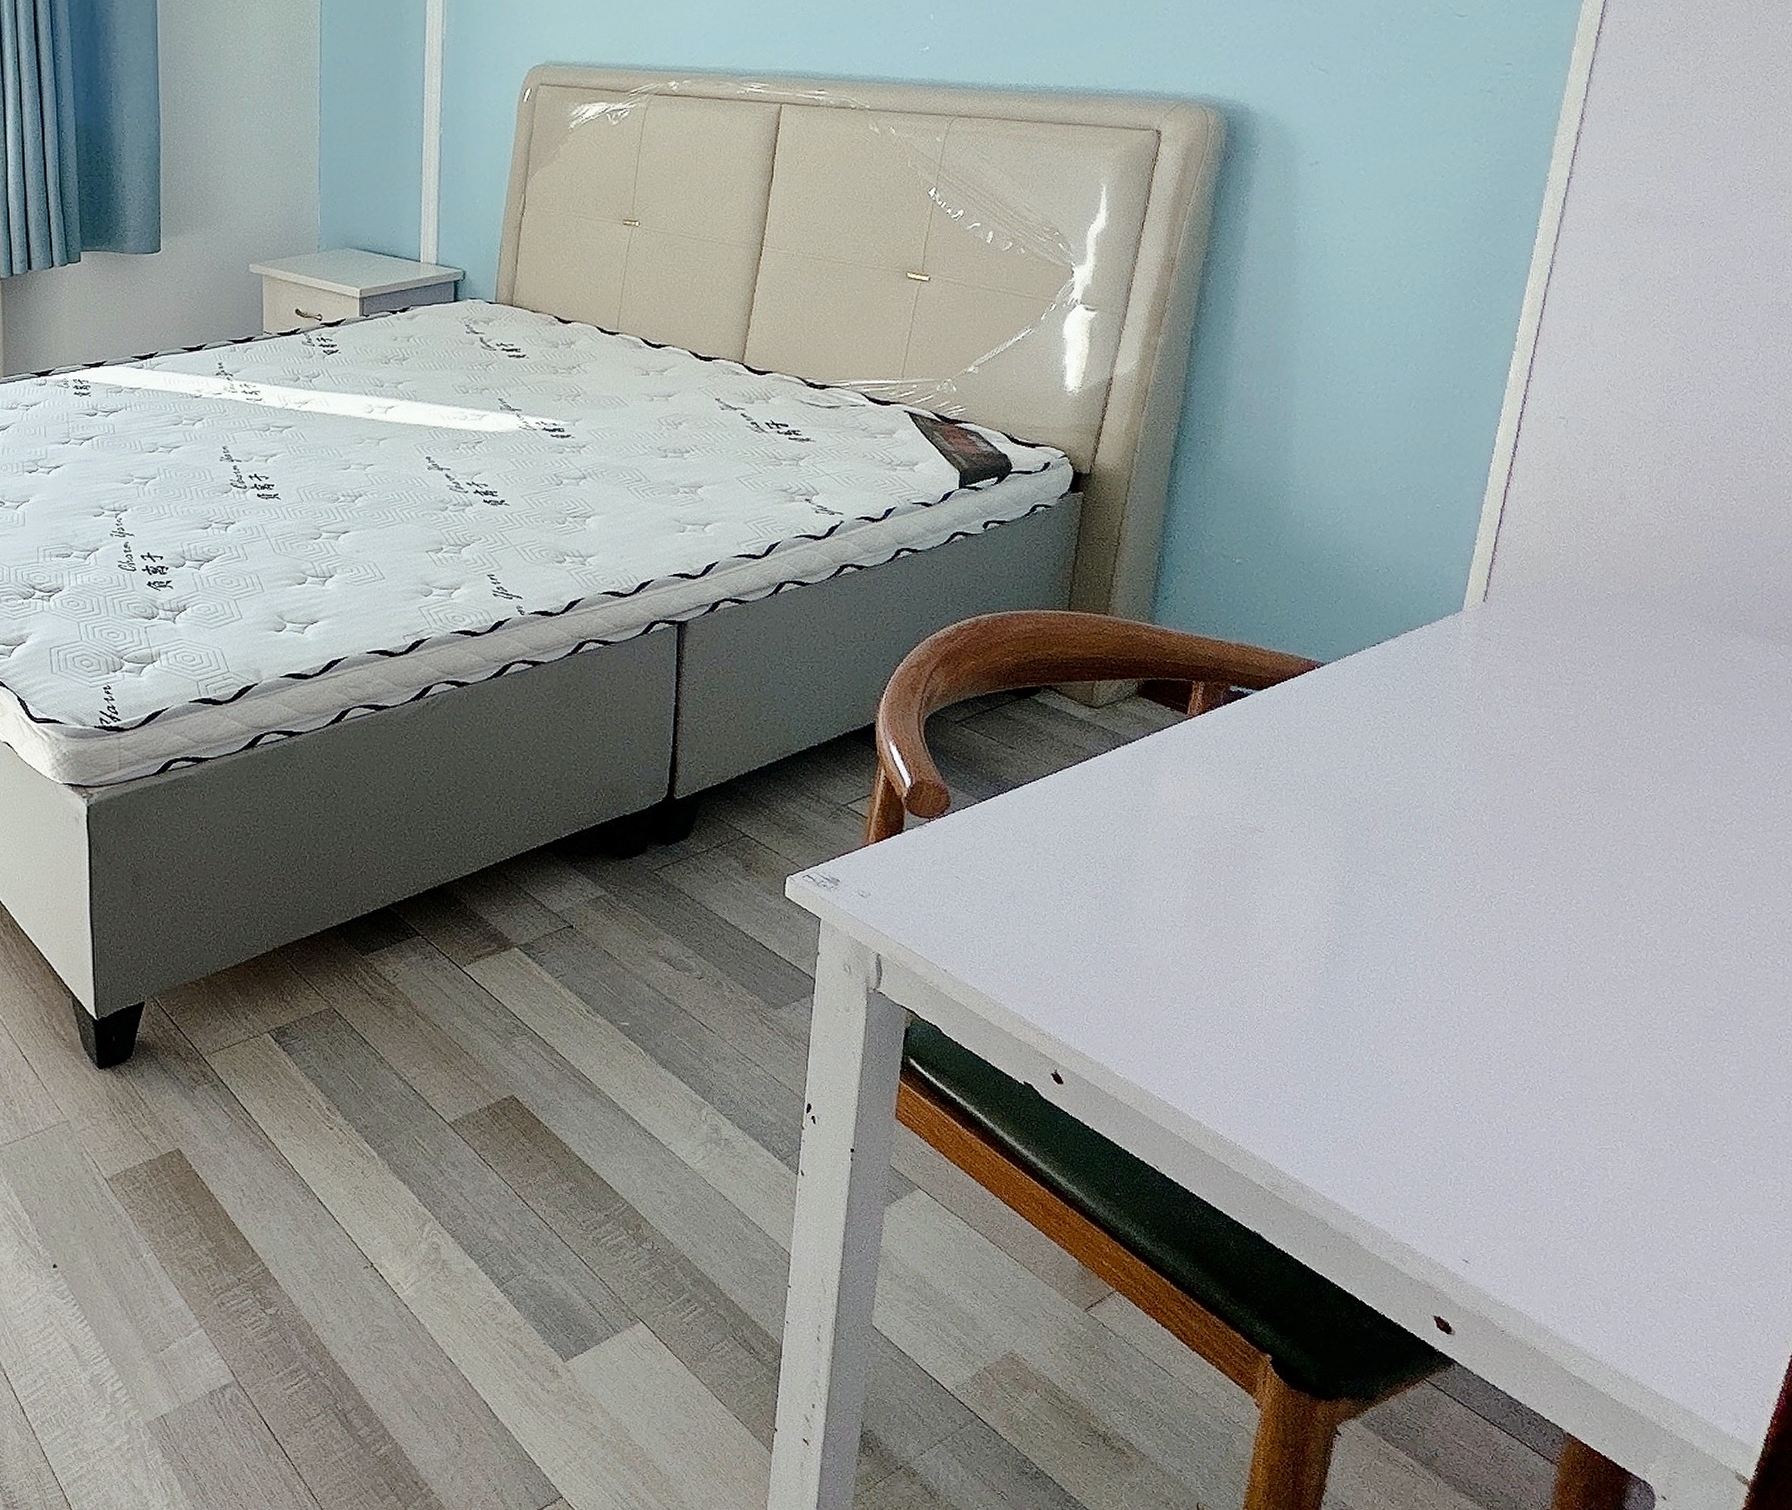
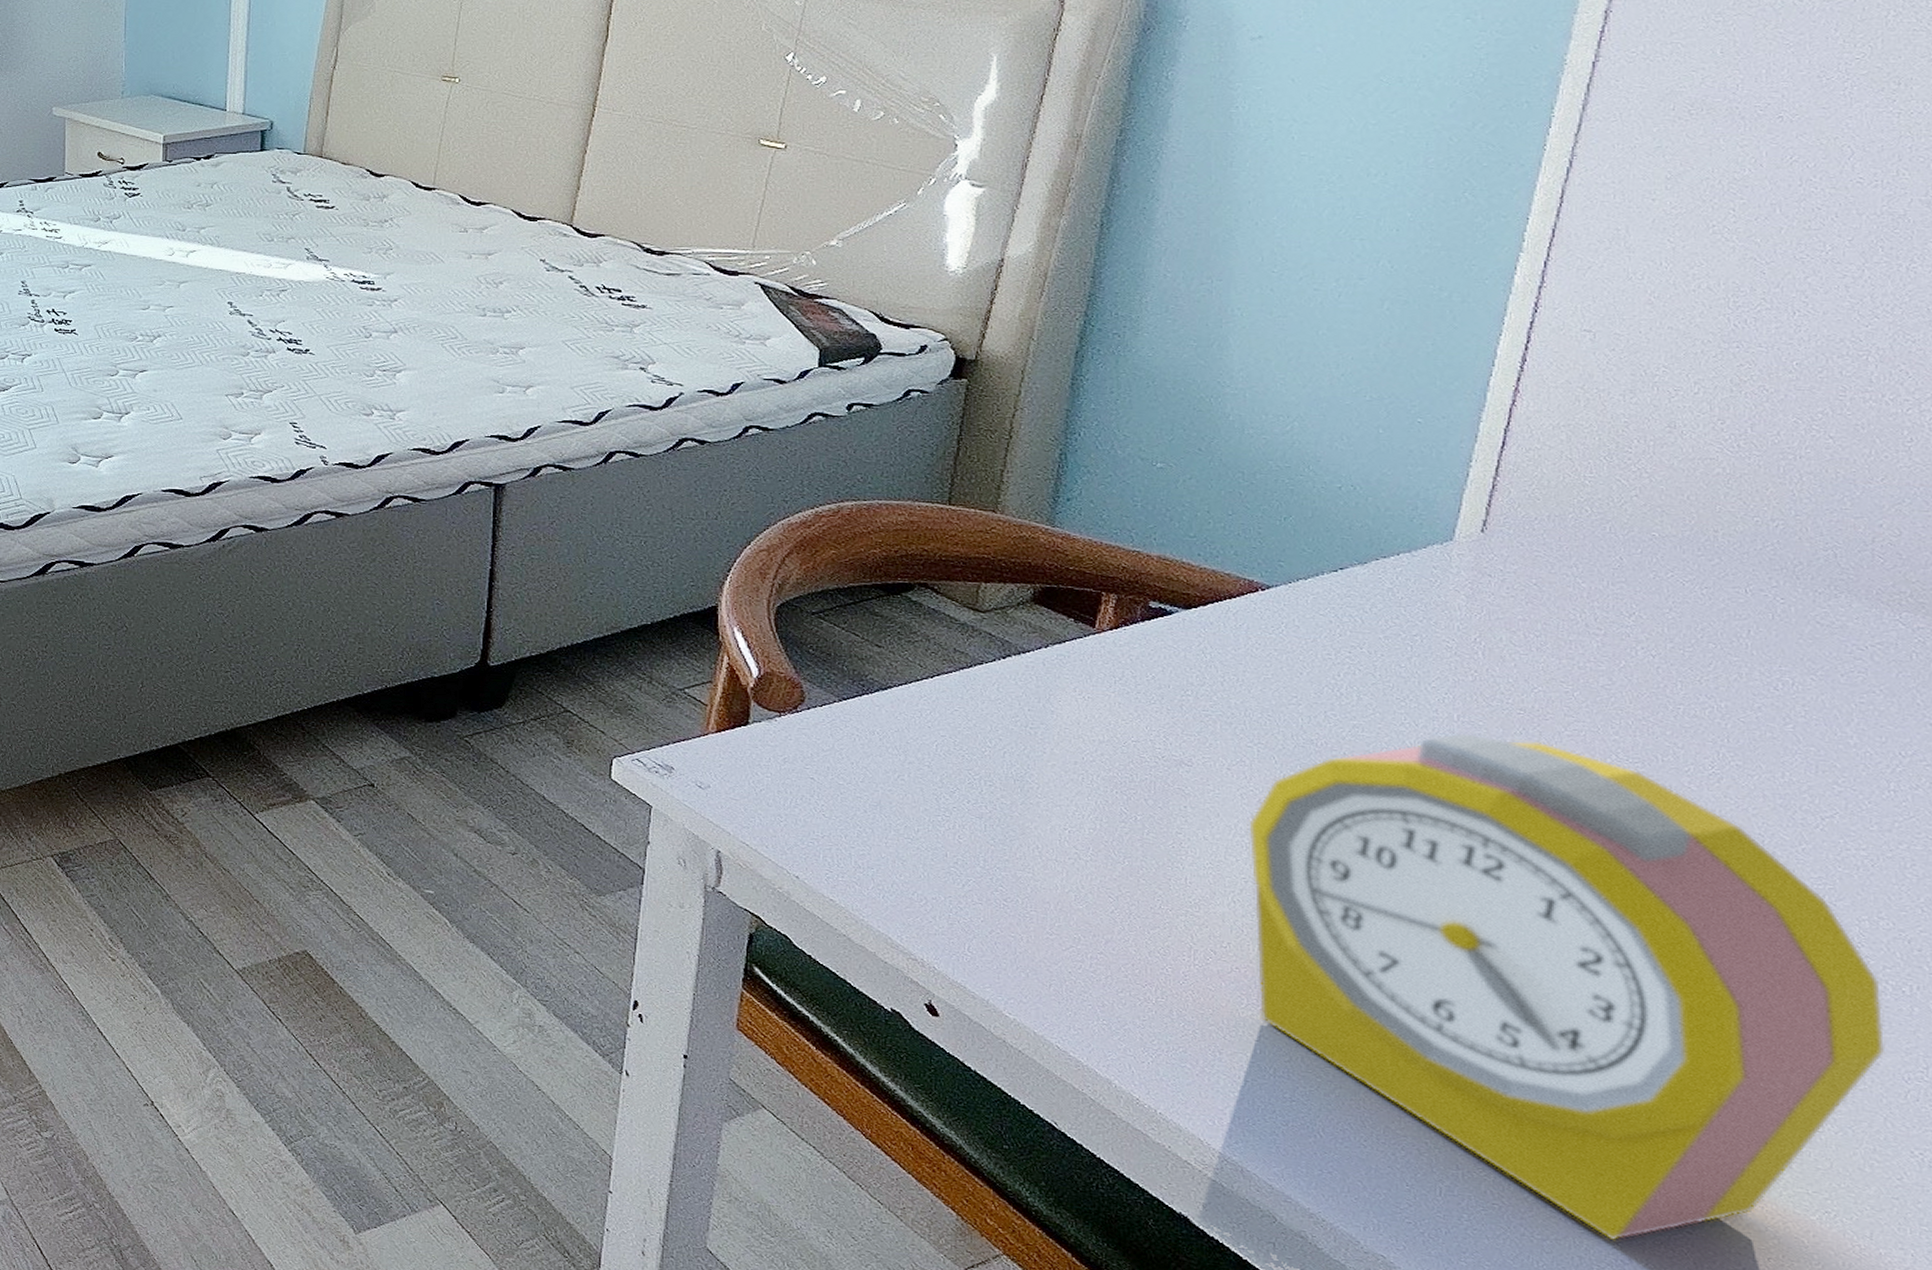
alarm clock: none [1307,779,1766,1204] -> present [1249,732,1886,1242]

